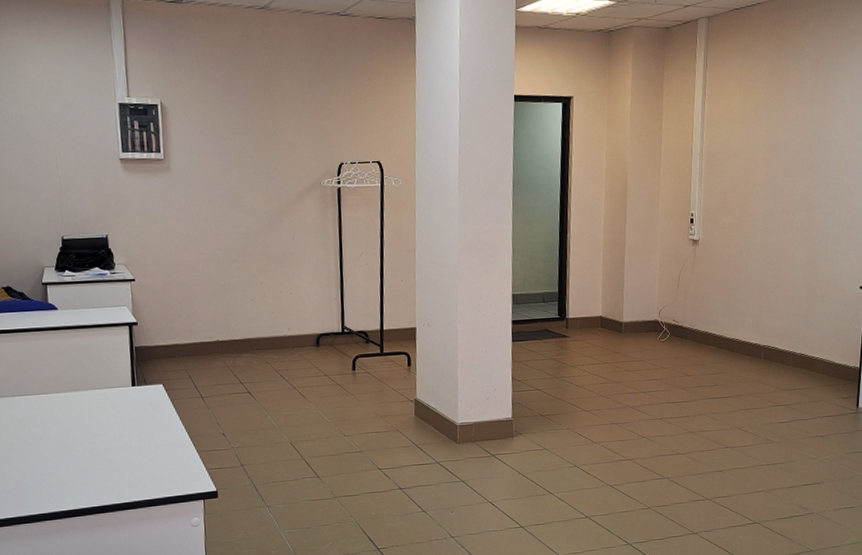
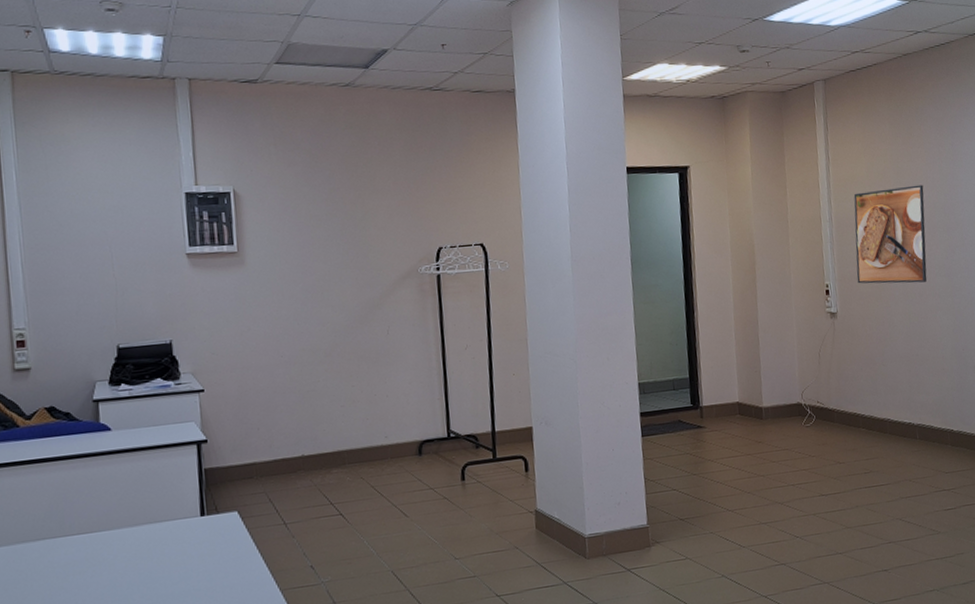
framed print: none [721,123,794,216] -> present [853,184,927,284]

